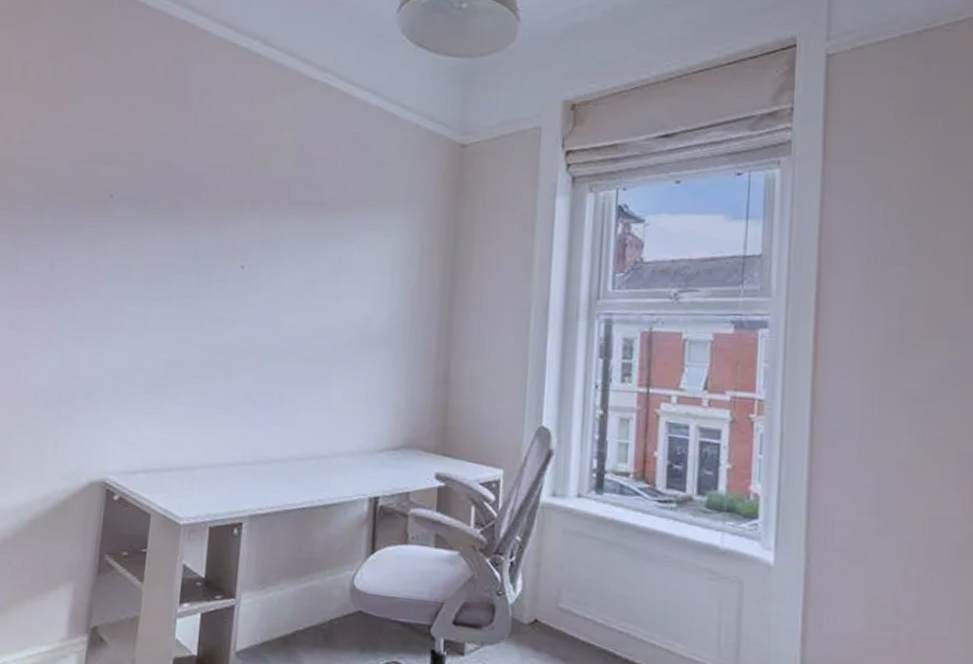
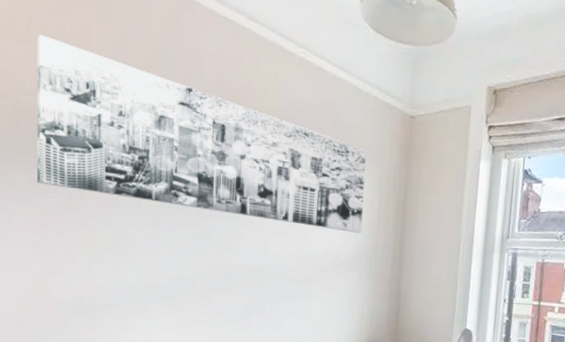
wall art: none [19,81,404,298] -> present [36,34,366,233]

